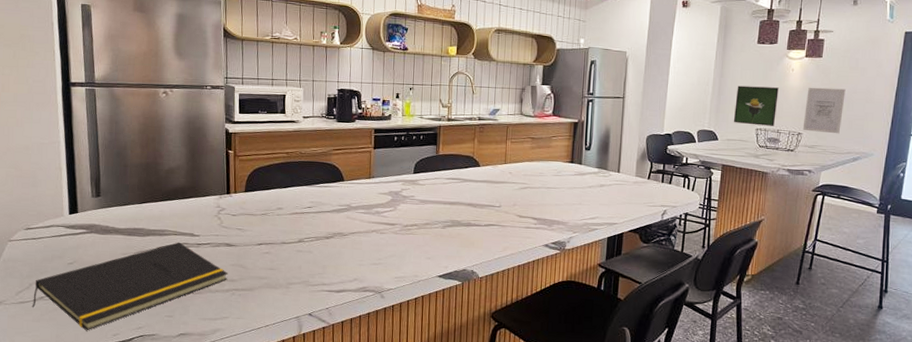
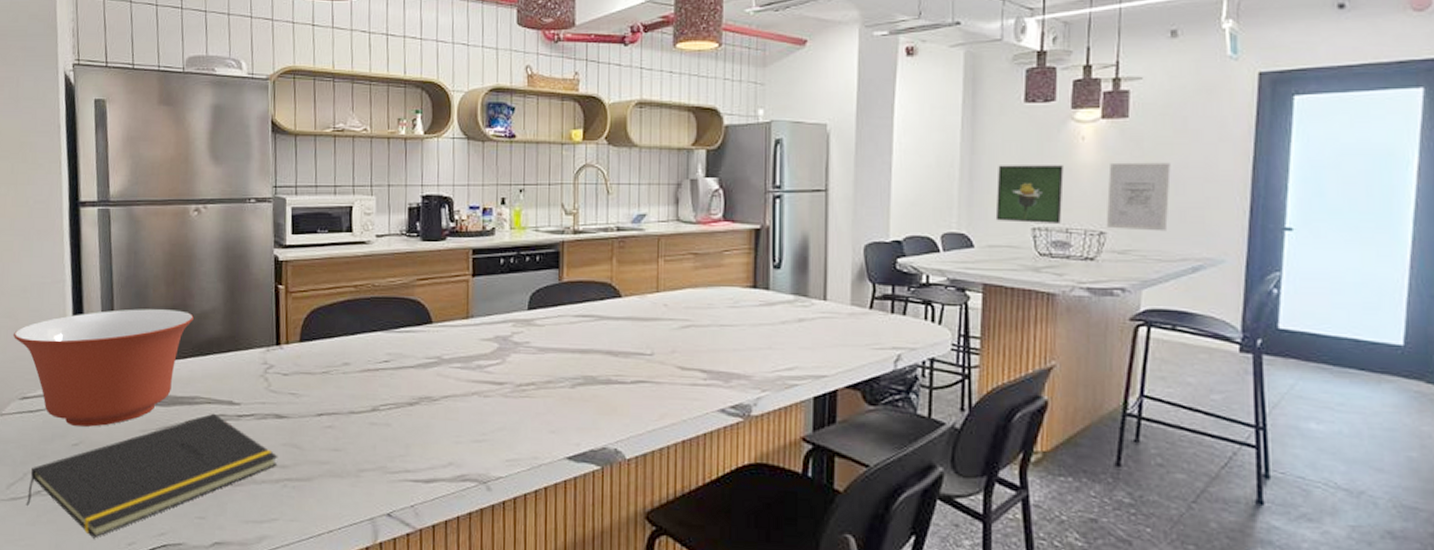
mixing bowl: none [18,164,163,251] -> present [13,309,194,427]

